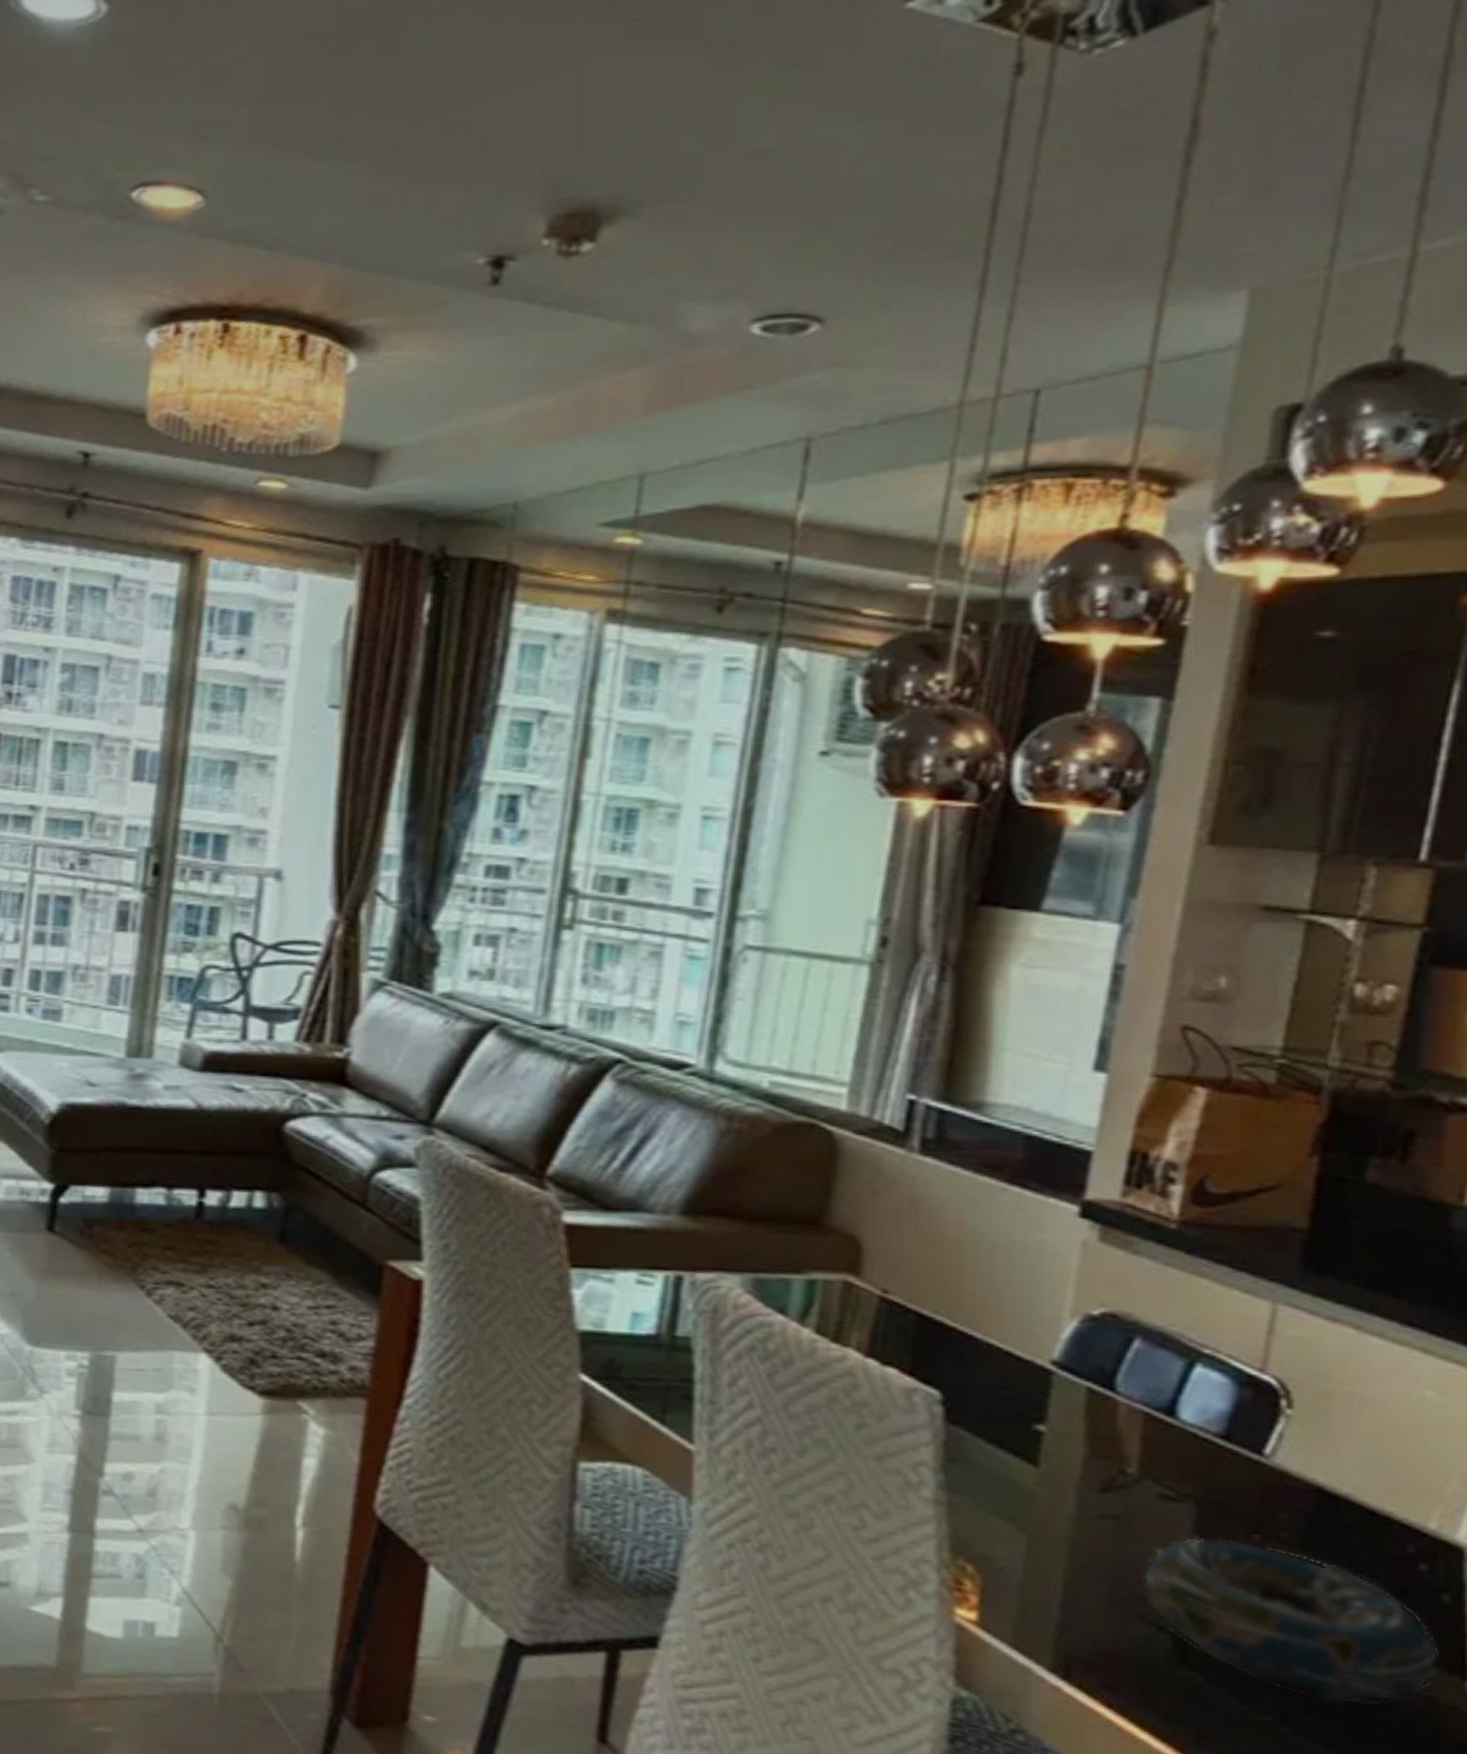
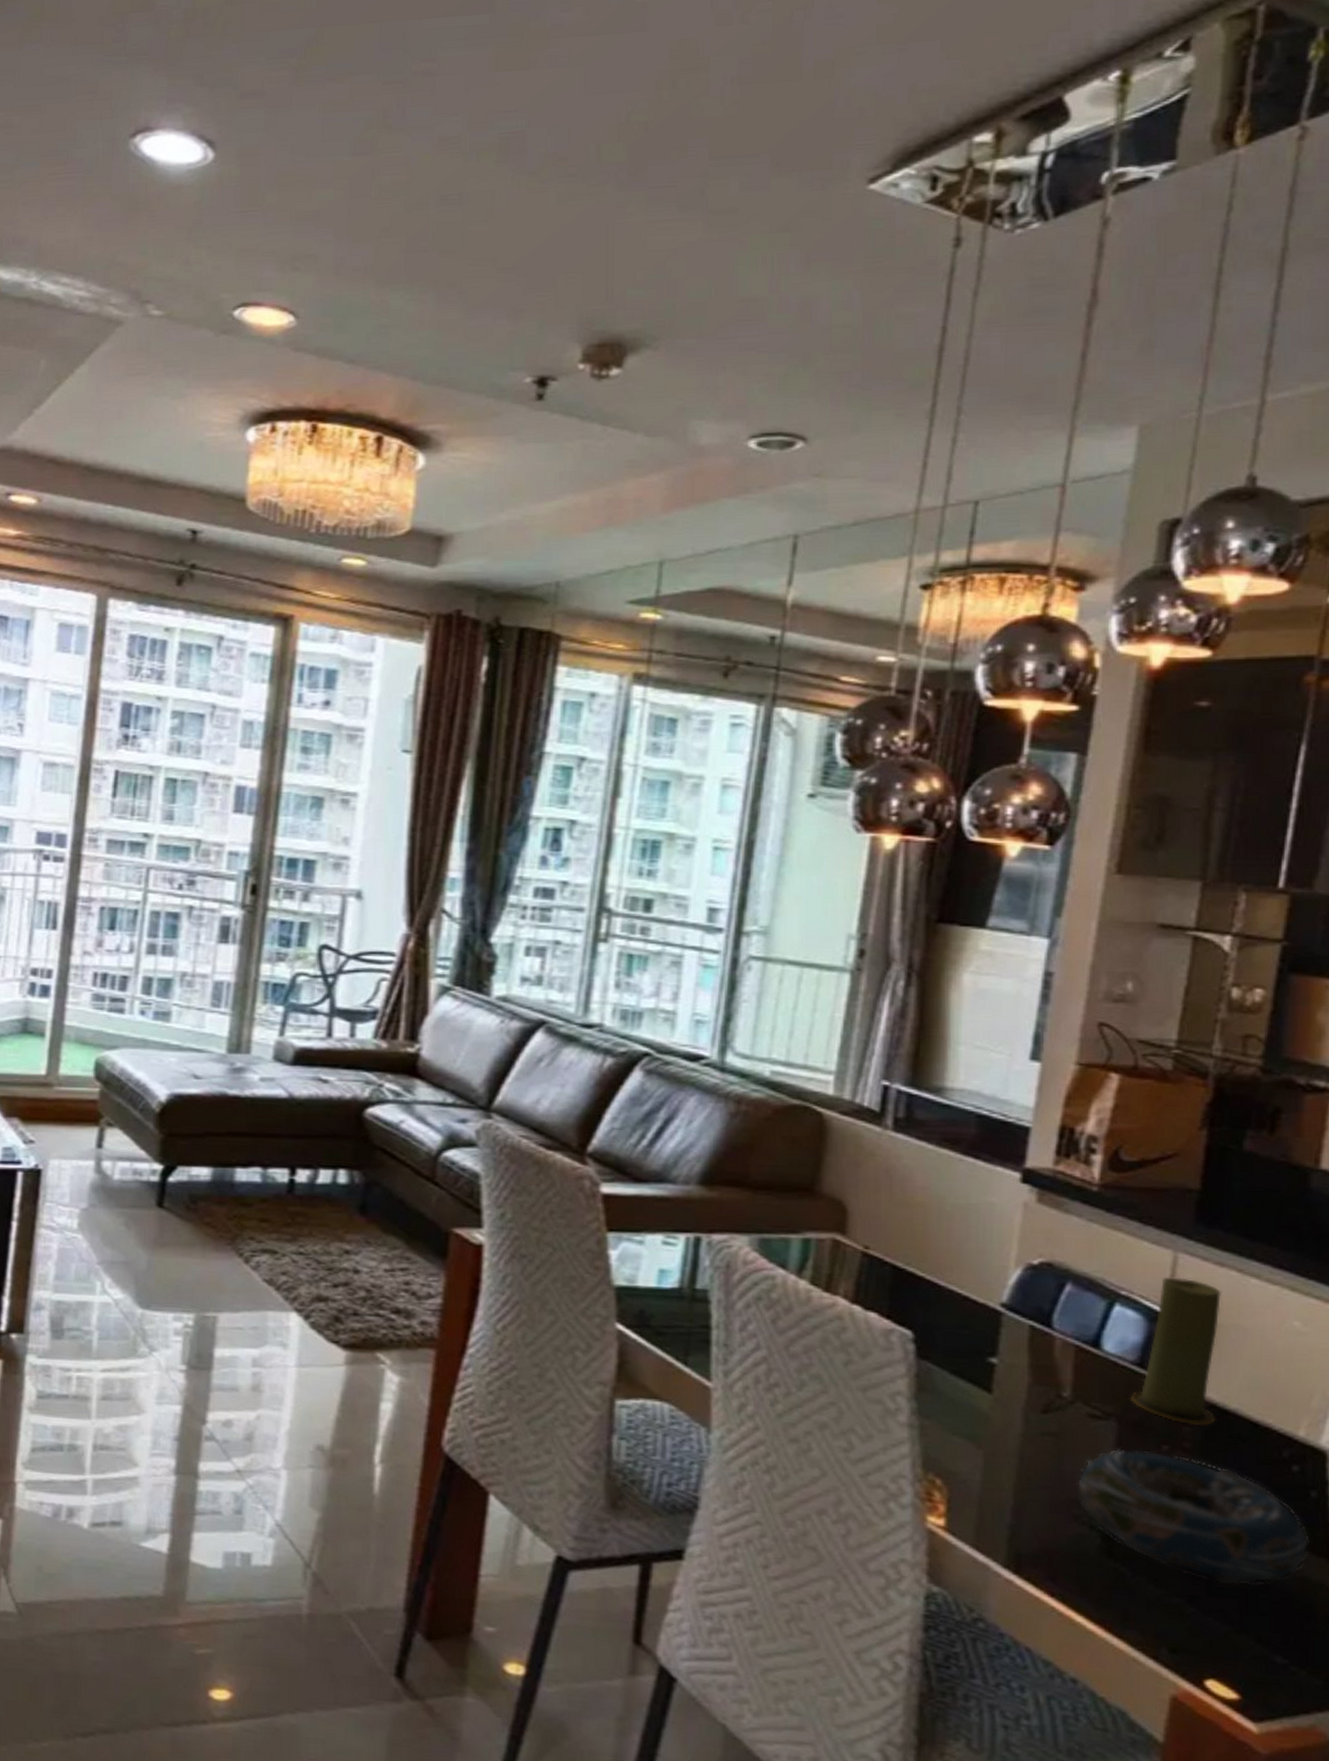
candle: none [1212,1334,1334,1512] -> present [1130,1277,1222,1426]

